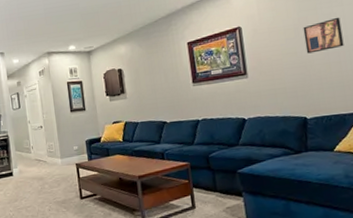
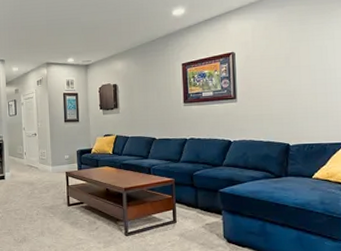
wall art: present [303,17,344,54] -> none [294,50,332,83]

